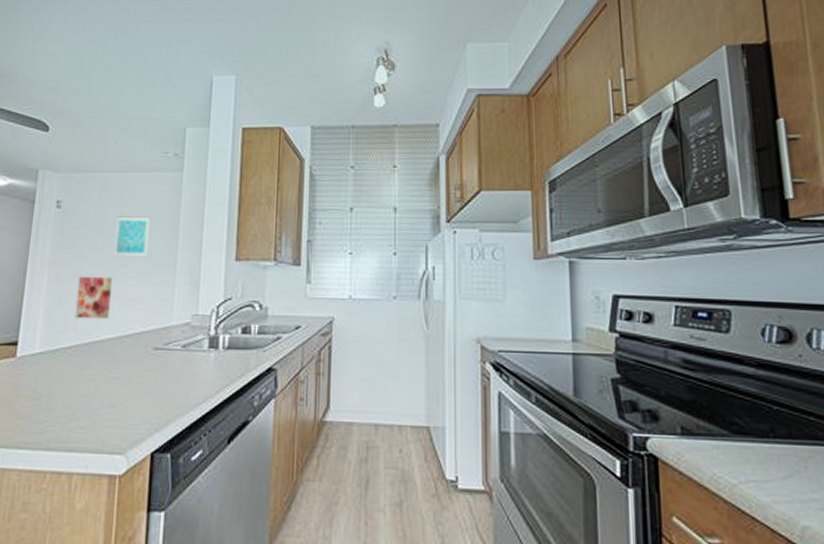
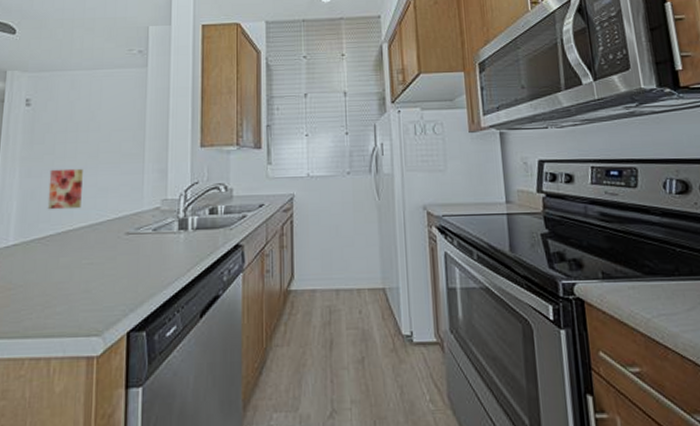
wall art: present [114,216,150,257] -> none [84,110,117,149]

